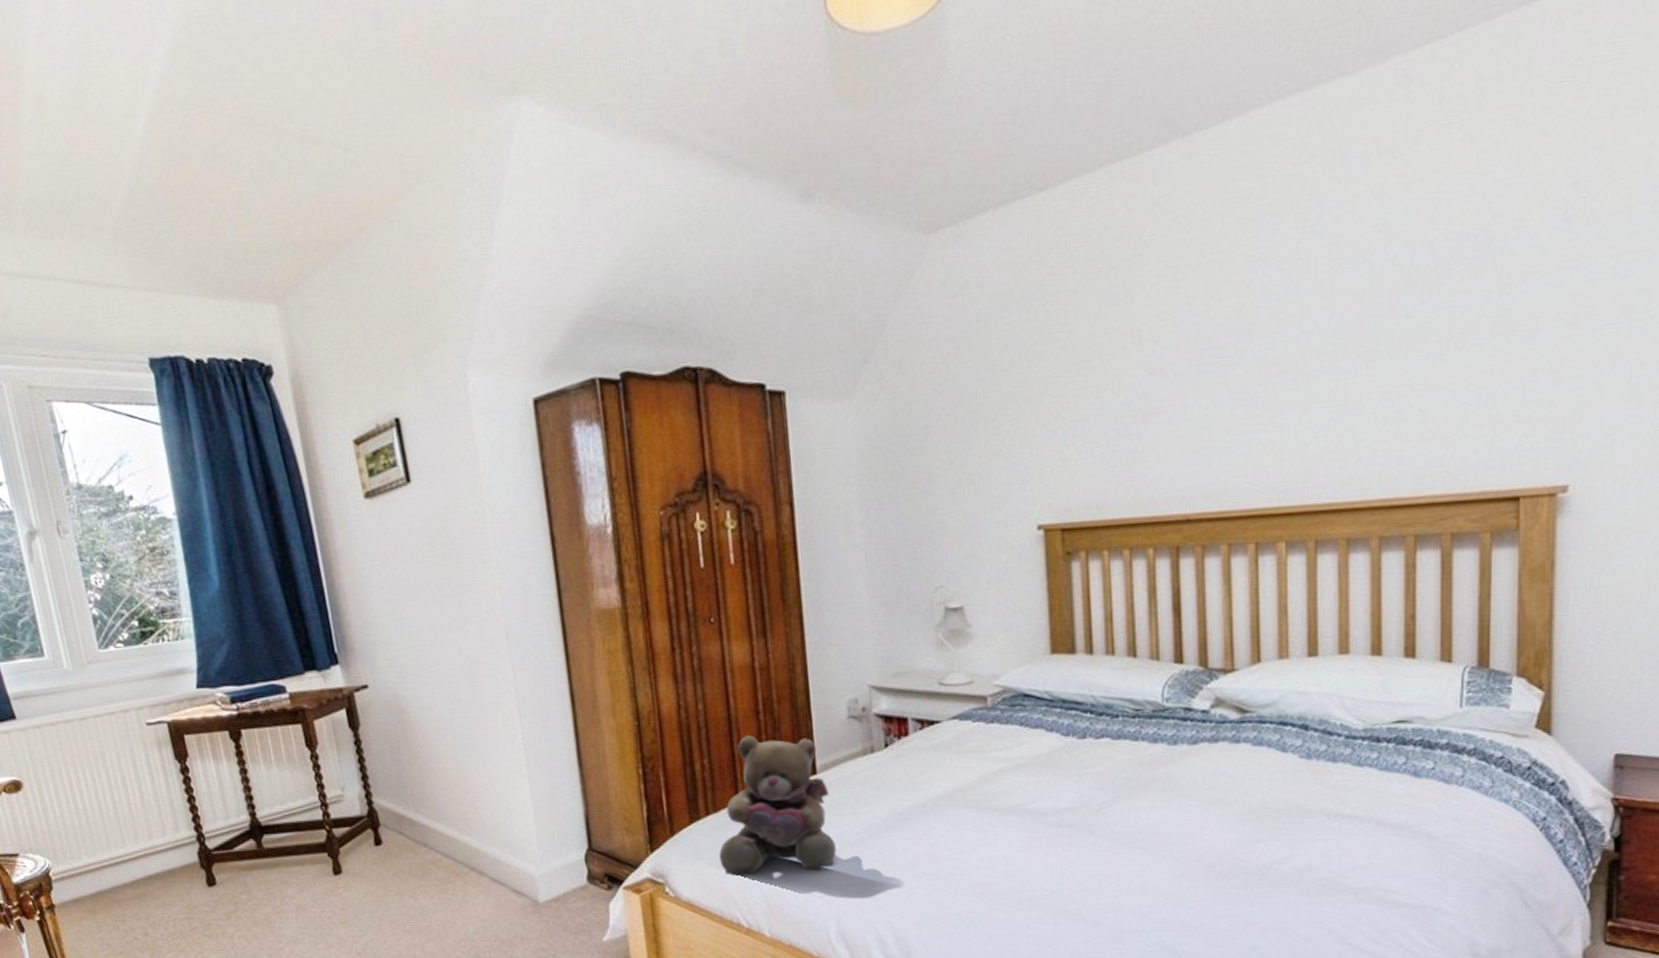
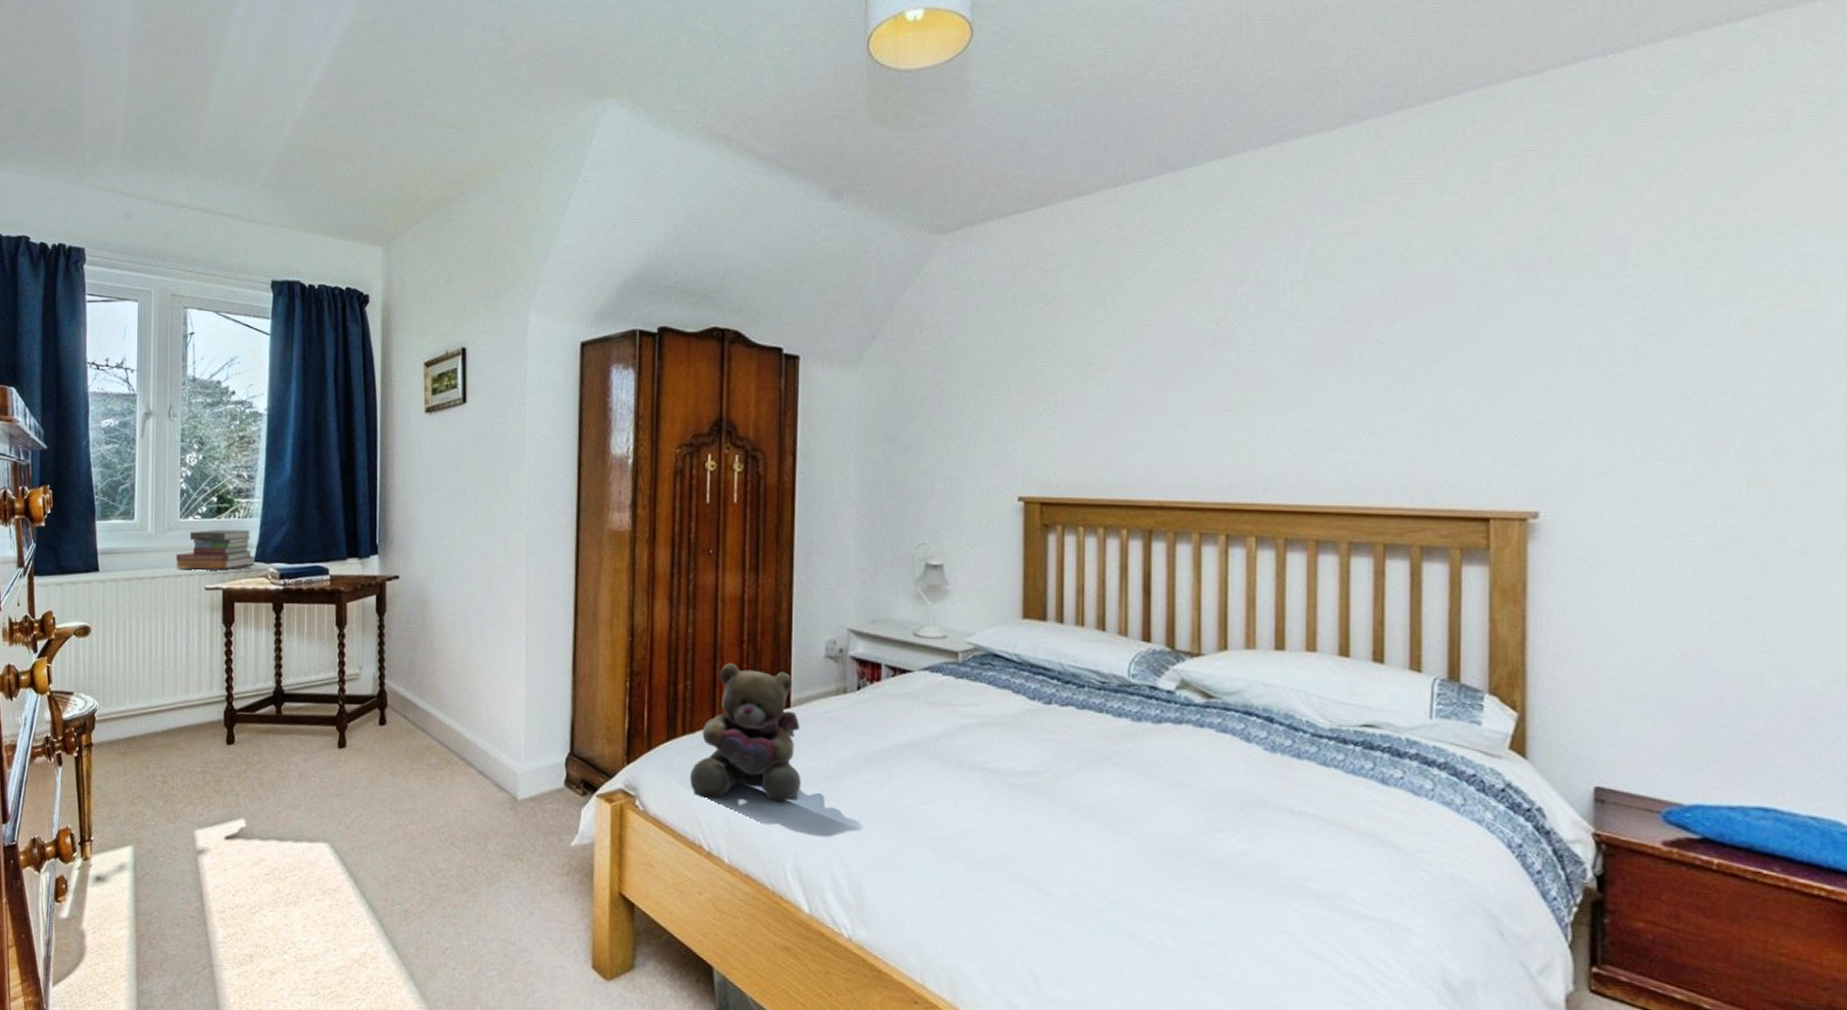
books: none [103,653,199,706] -> present [175,529,255,570]

